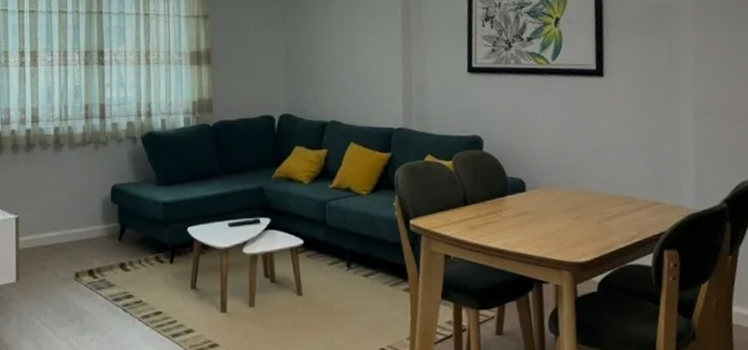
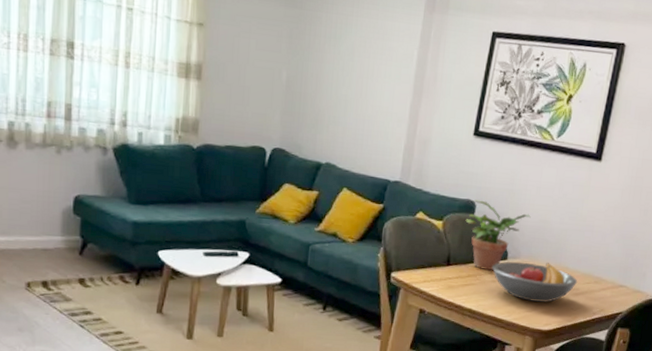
potted plant: none [475,134,542,205] -> present [465,199,531,270]
fruit bowl: none [512,189,607,232] -> present [492,261,578,302]

